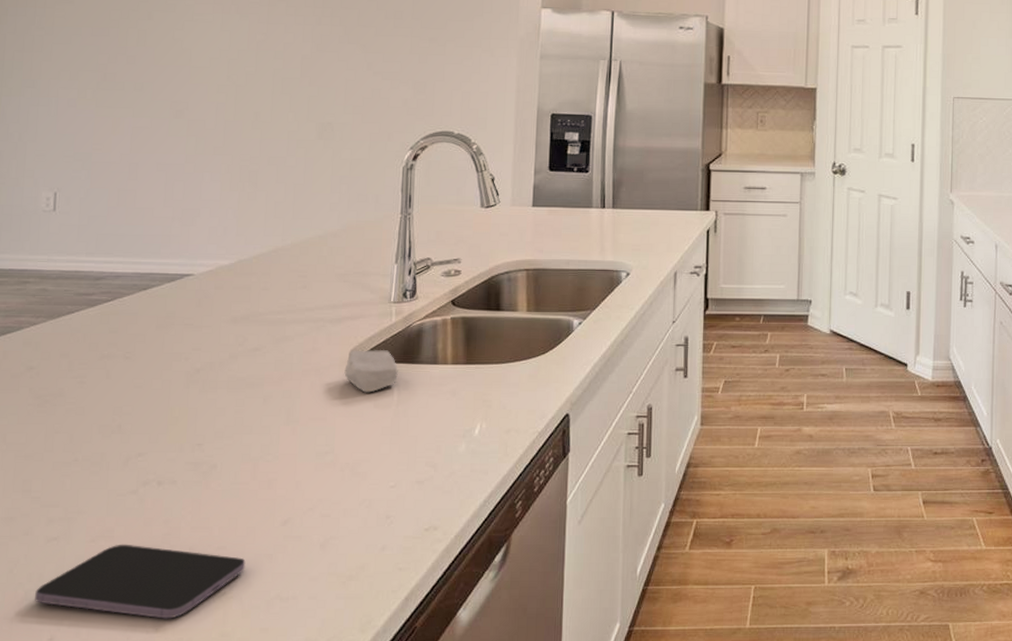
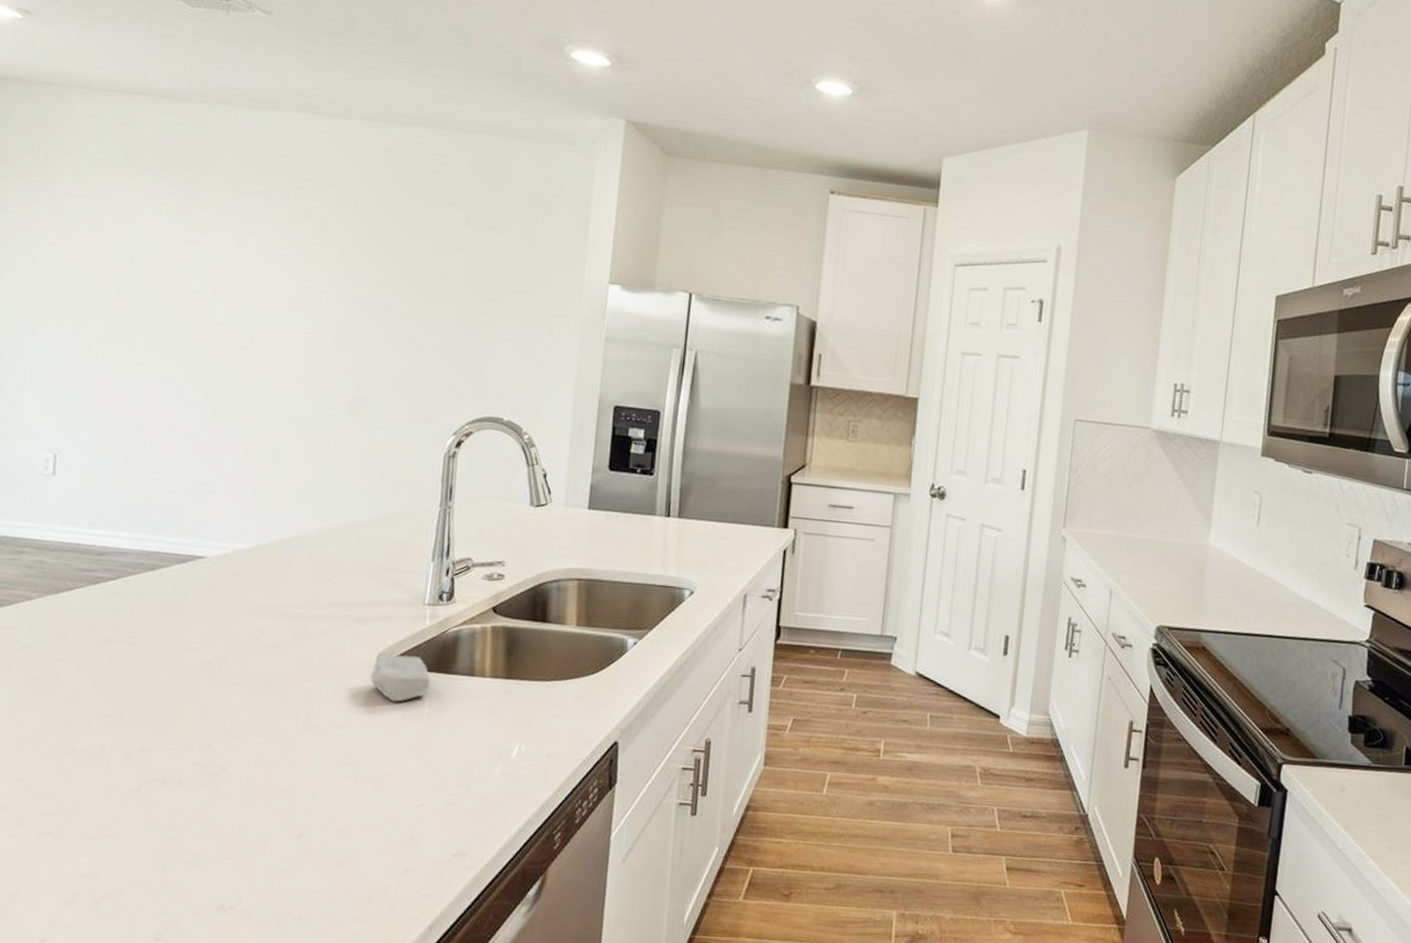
smartphone: present [35,544,246,619] -> none [26,844,256,929]

